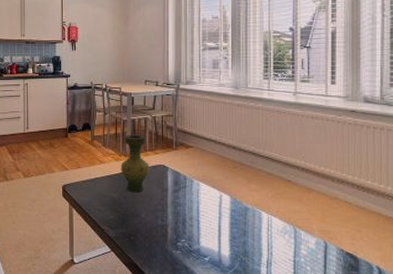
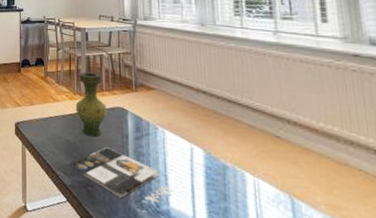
magazine: none [114,201,205,245] -> present [69,147,174,204]

